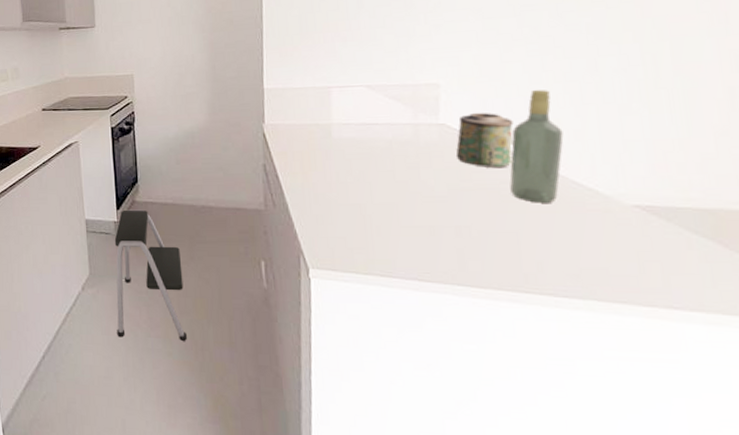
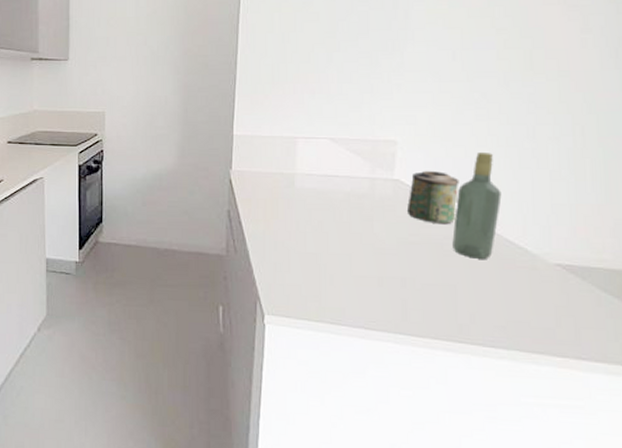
step stool: present [114,209,187,341] -> none [71,250,141,384]

